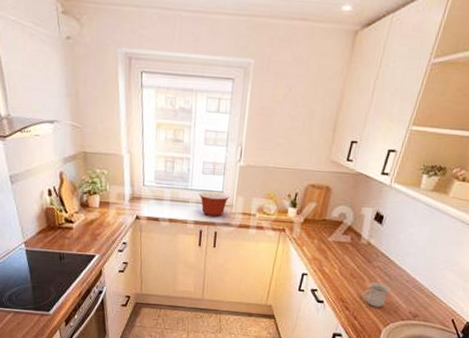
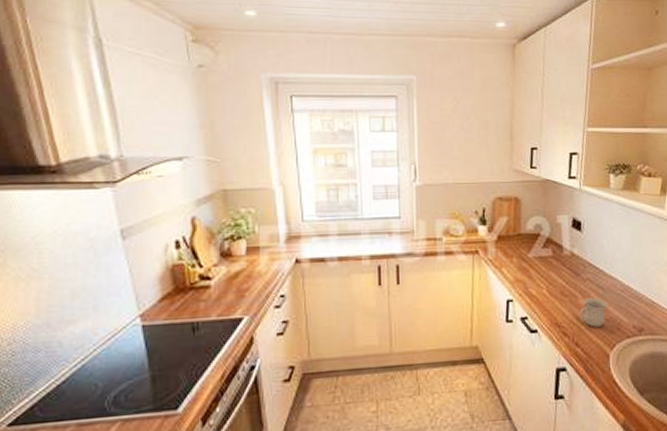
mixing bowl: present [199,191,230,217] -> none [372,218,410,247]

